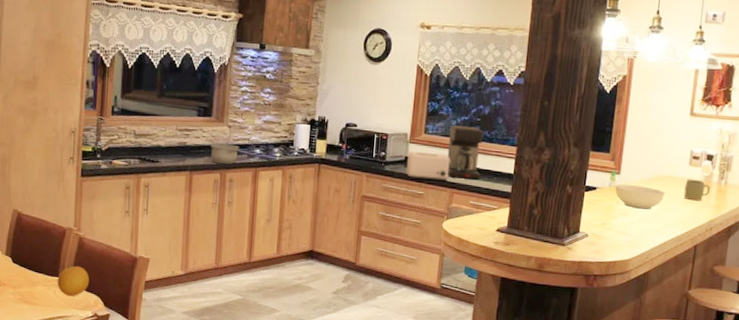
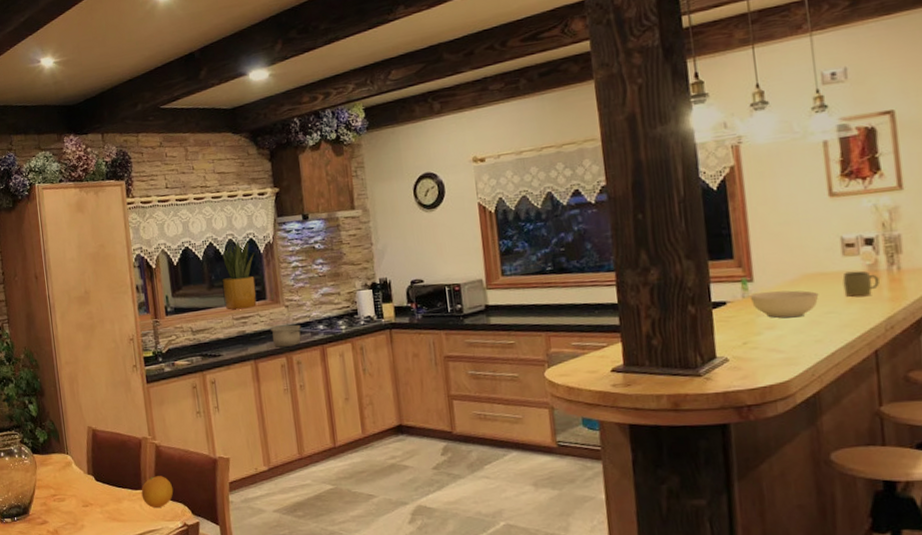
planter: none [171,57,208,123] -> present [222,241,257,310]
toaster: present [405,151,451,182] -> none [487,295,541,329]
coffee maker: present [447,125,483,180] -> none [531,258,578,320]

